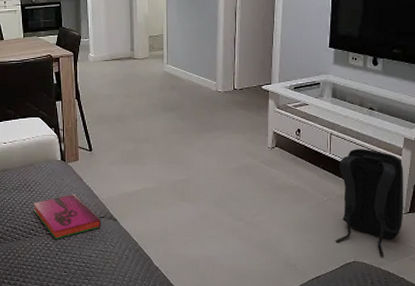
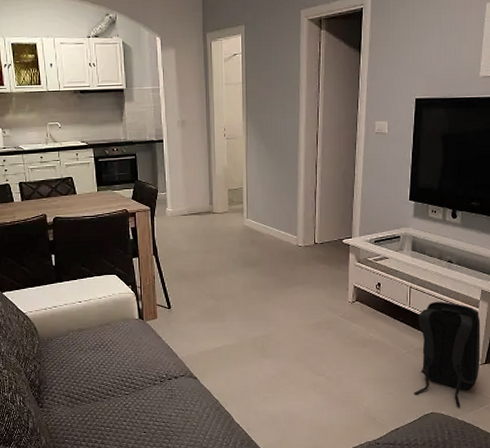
hardback book: present [33,193,102,239] -> none [110,352,182,399]

